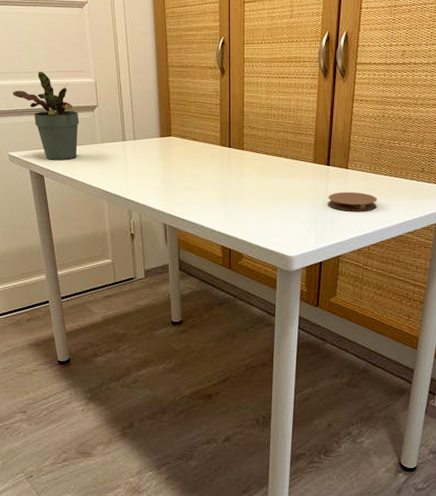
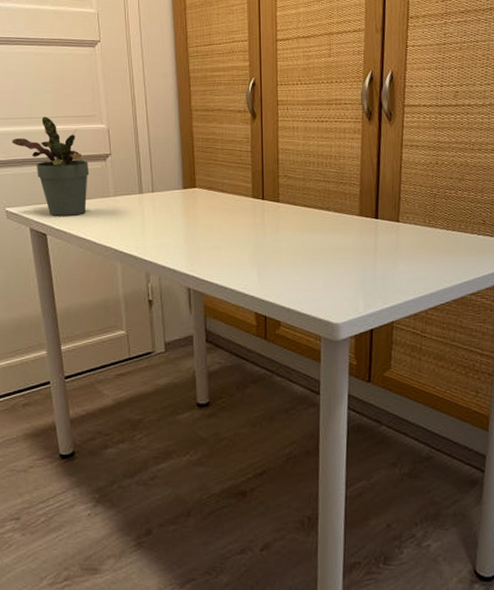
coaster: present [328,191,377,211] -> none [377,248,434,270]

